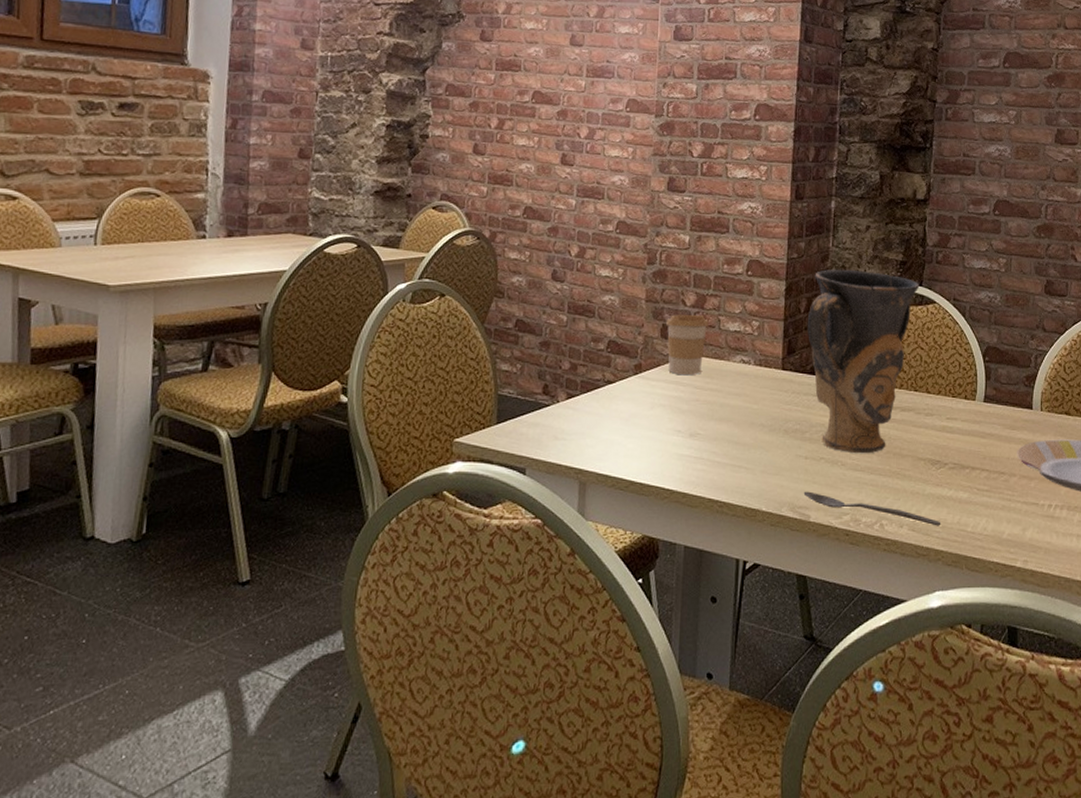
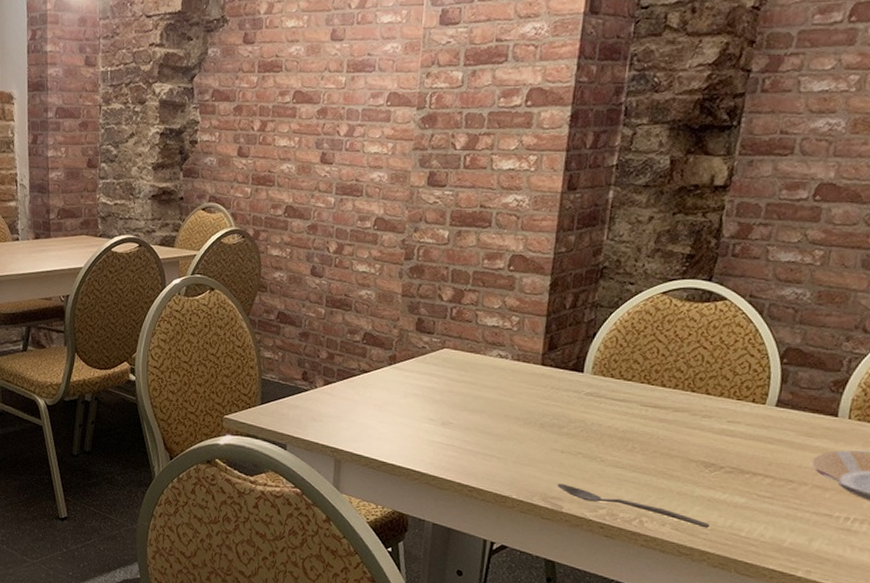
coffee cup: present [666,314,709,376] -> none [422,309,466,368]
vase: present [807,269,920,454] -> none [572,263,709,452]

